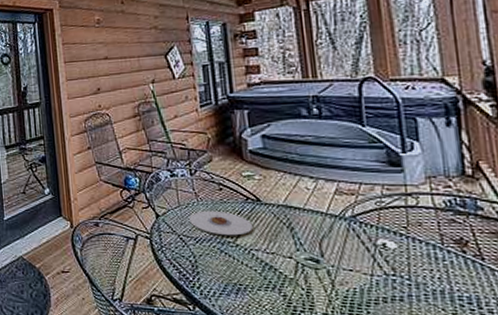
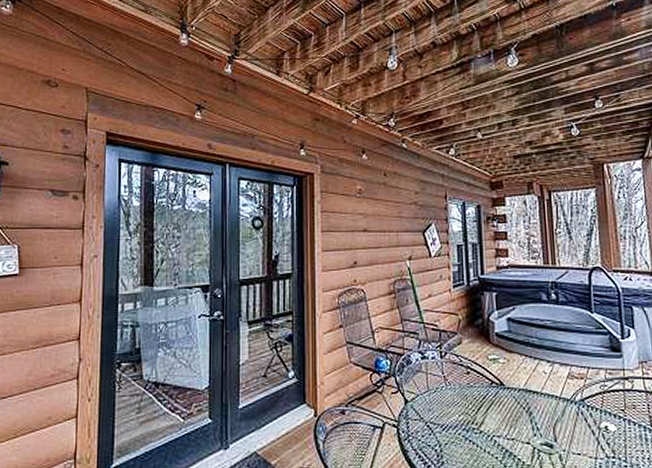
plate: present [188,210,254,236] -> none [436,395,497,422]

